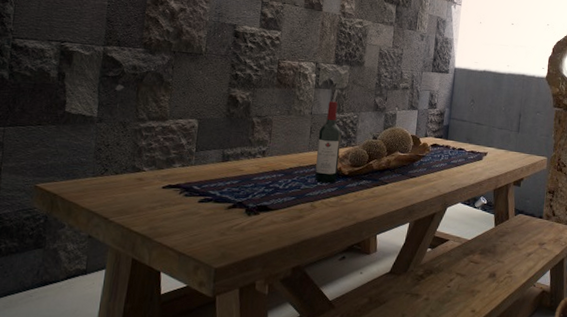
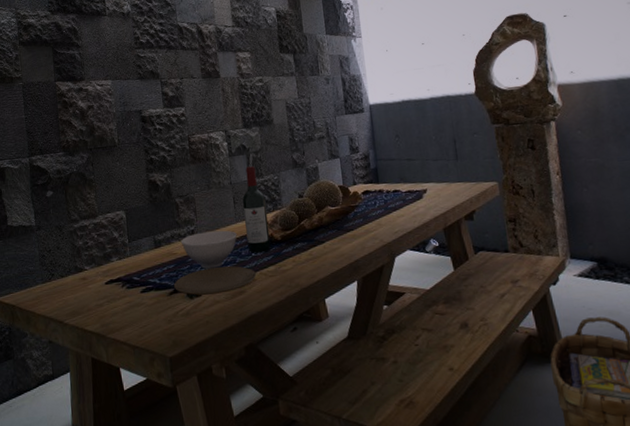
plate: none [234,189,317,215] -> present [174,266,256,296]
bowl: none [249,154,307,191] -> present [180,230,237,269]

